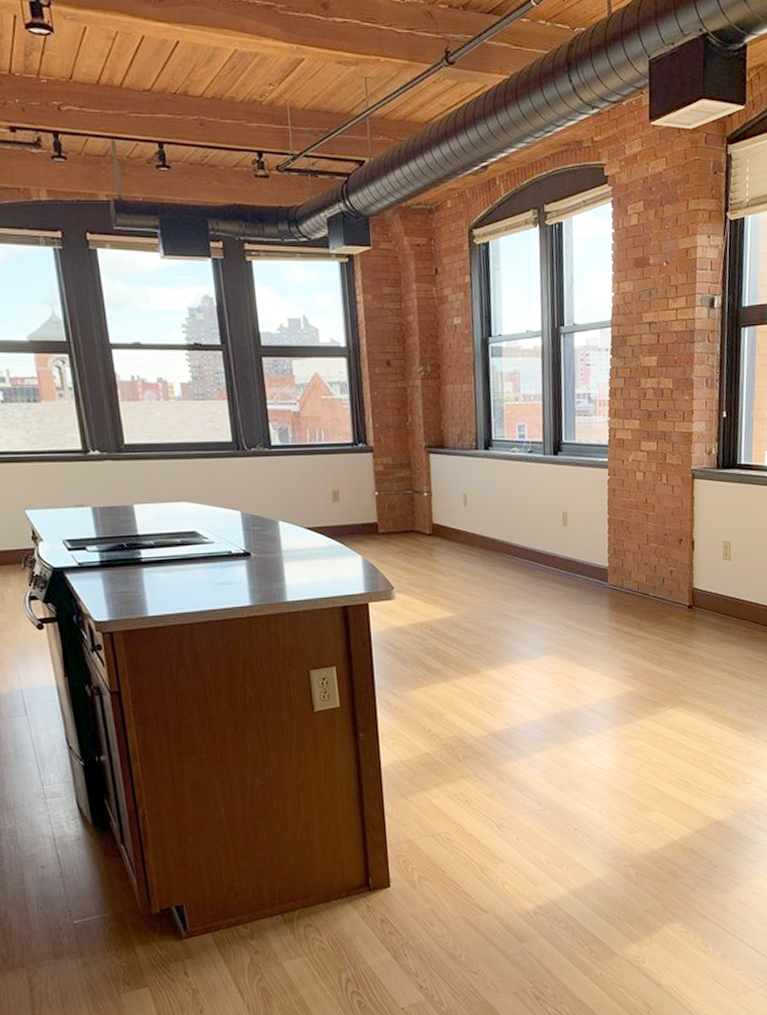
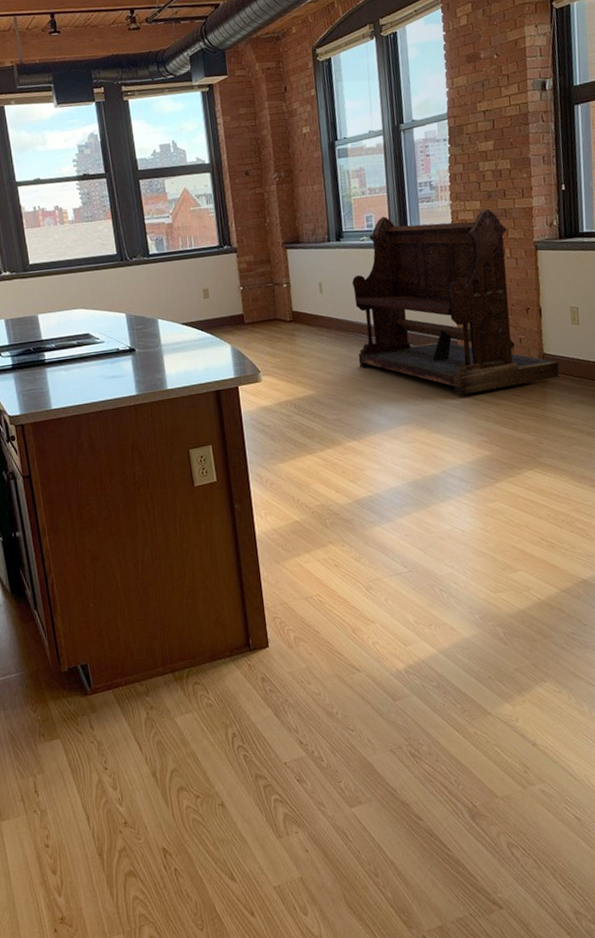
bench: none [499,427,708,626] -> present [351,208,560,395]

